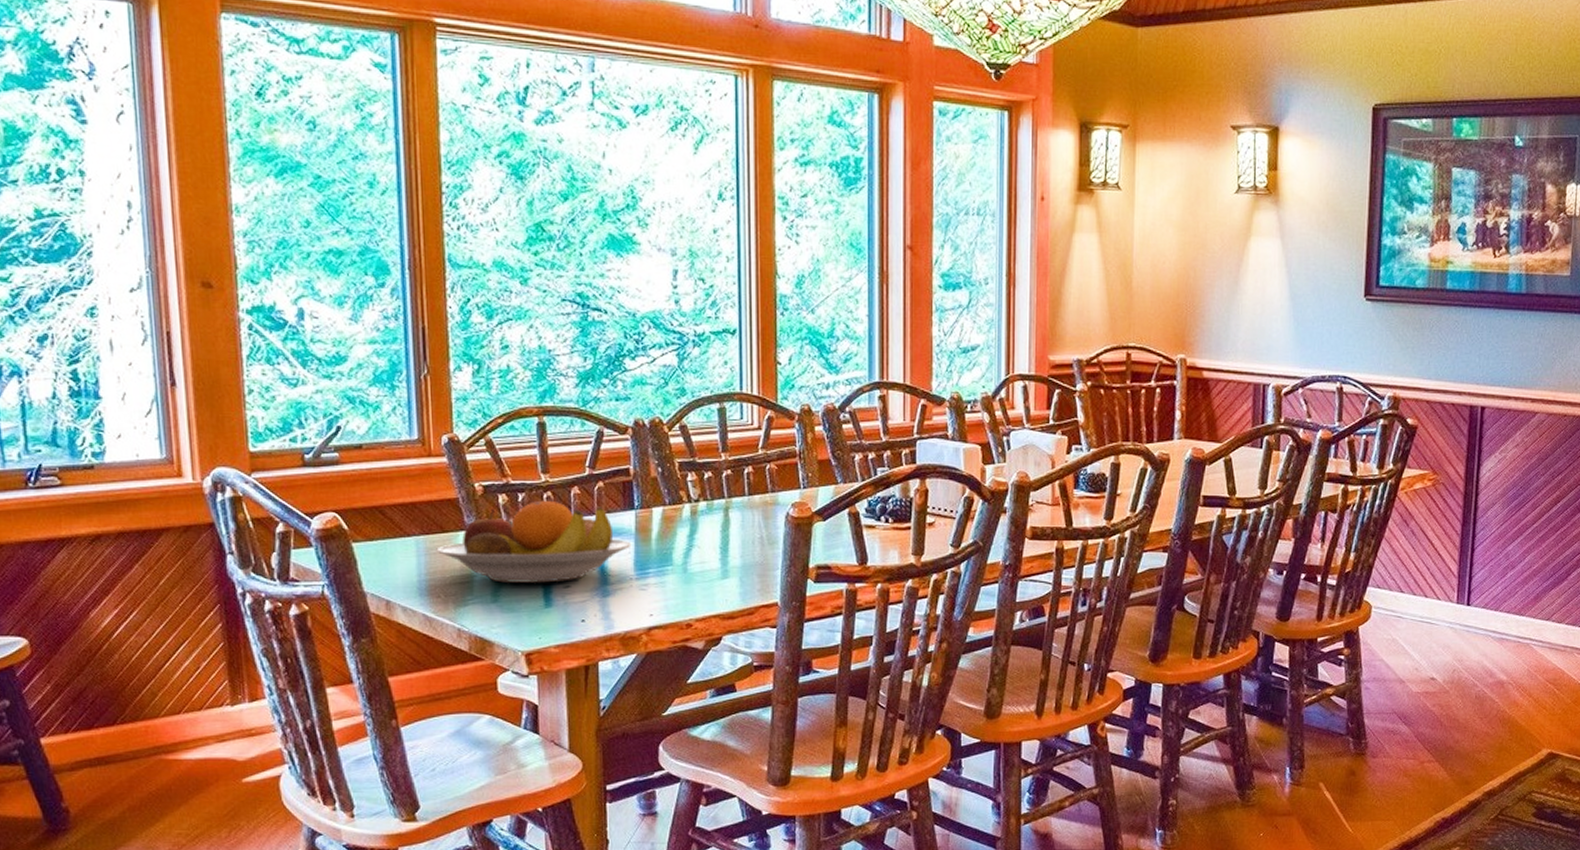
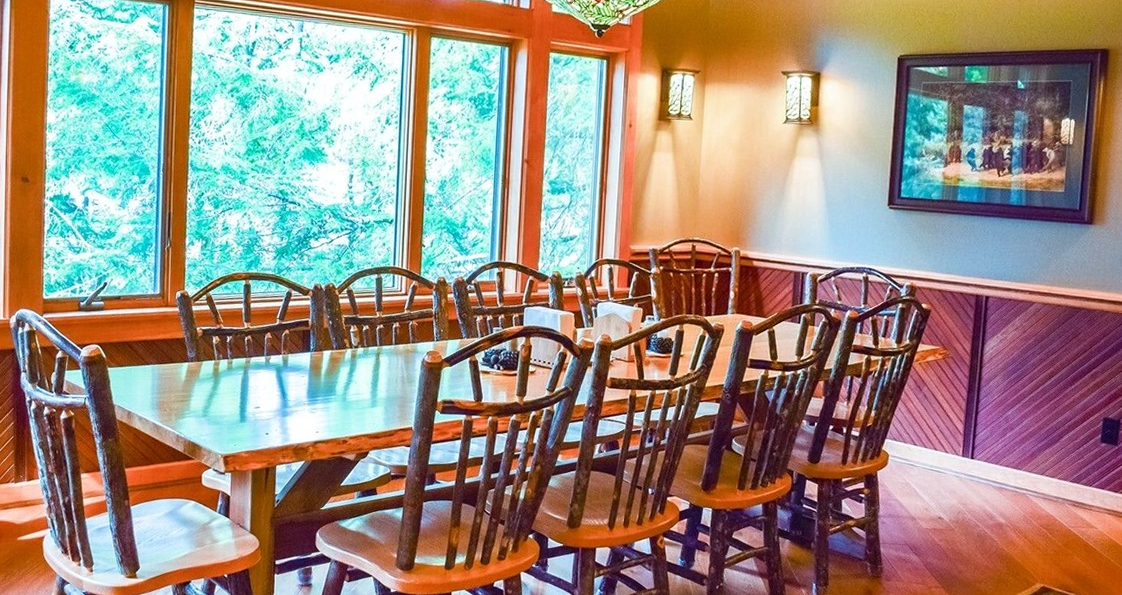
fruit bowl: present [438,500,632,583] -> none [167,342,306,404]

